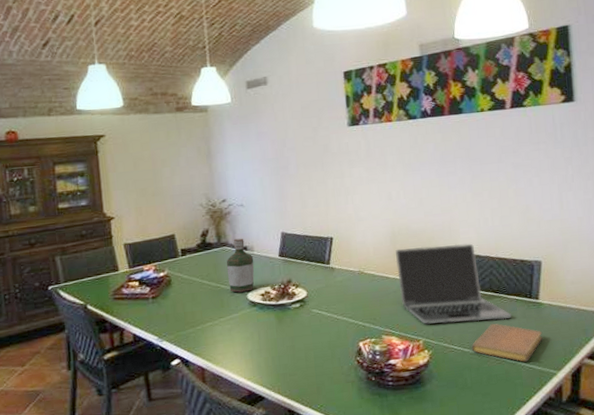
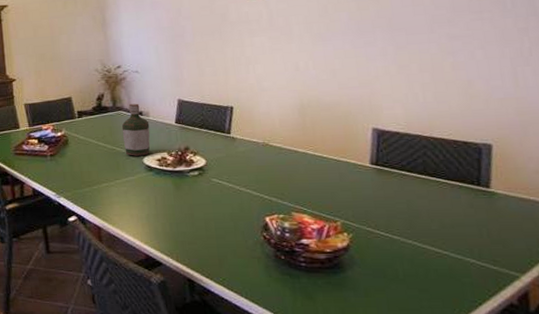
laptop: present [395,243,512,324] -> none [305,120,455,208]
notebook: present [471,323,543,362] -> none [402,210,498,259]

